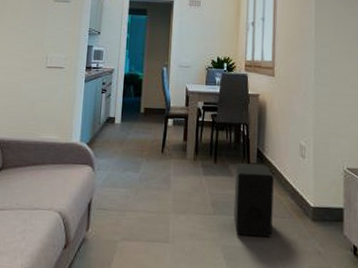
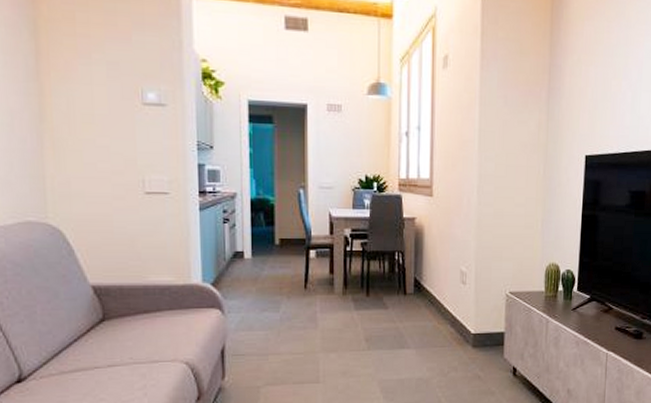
speaker: present [233,163,274,238] -> none [390,294,432,369]

